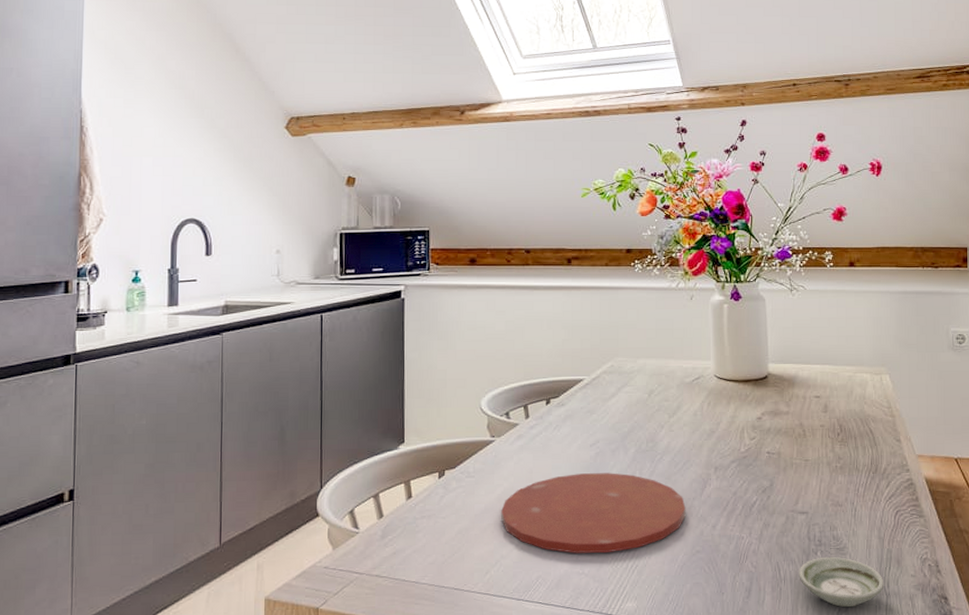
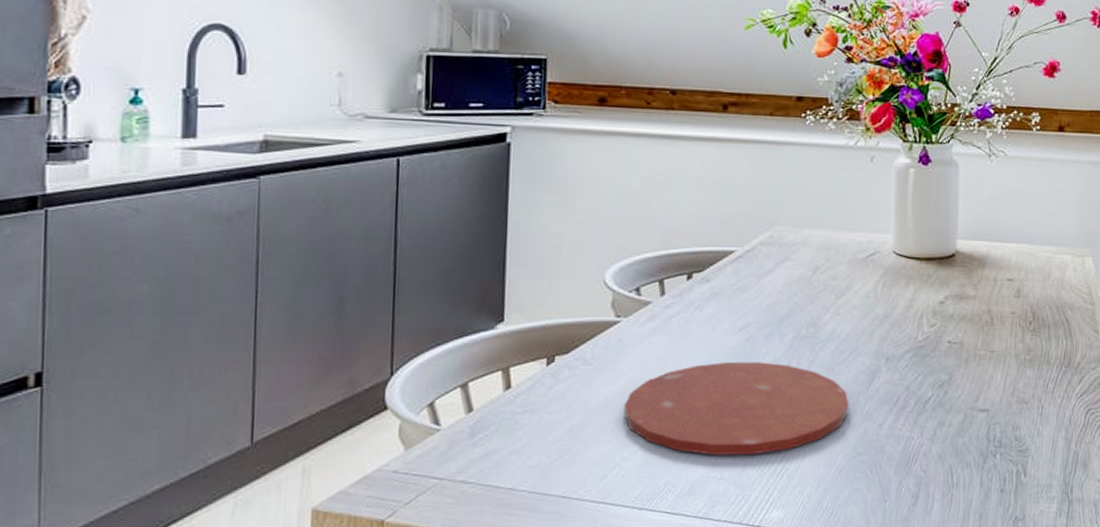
saucer: present [799,556,884,607] -> none [973,459,1068,515]

